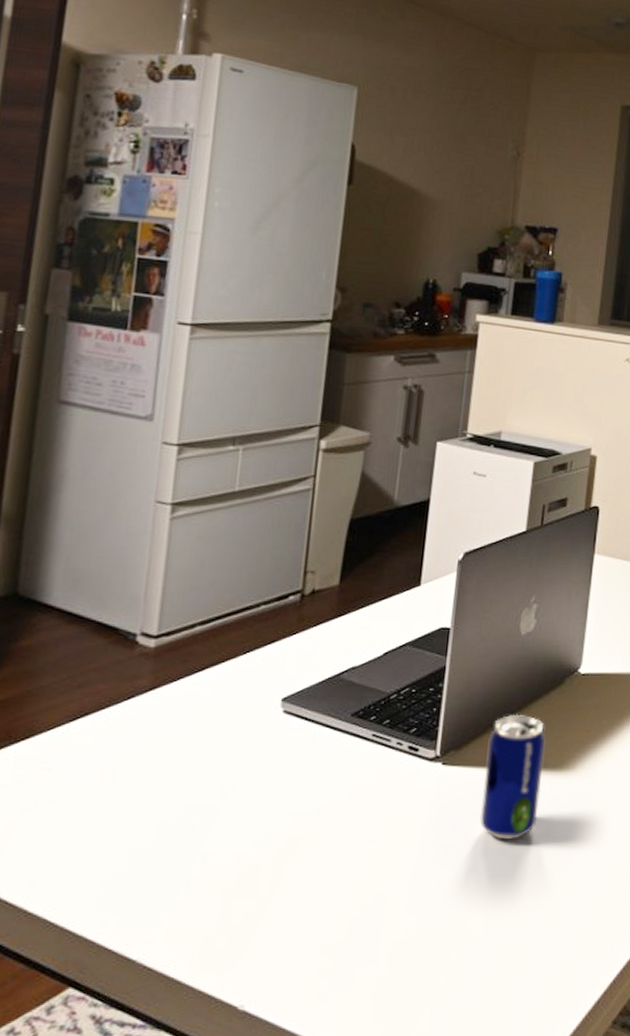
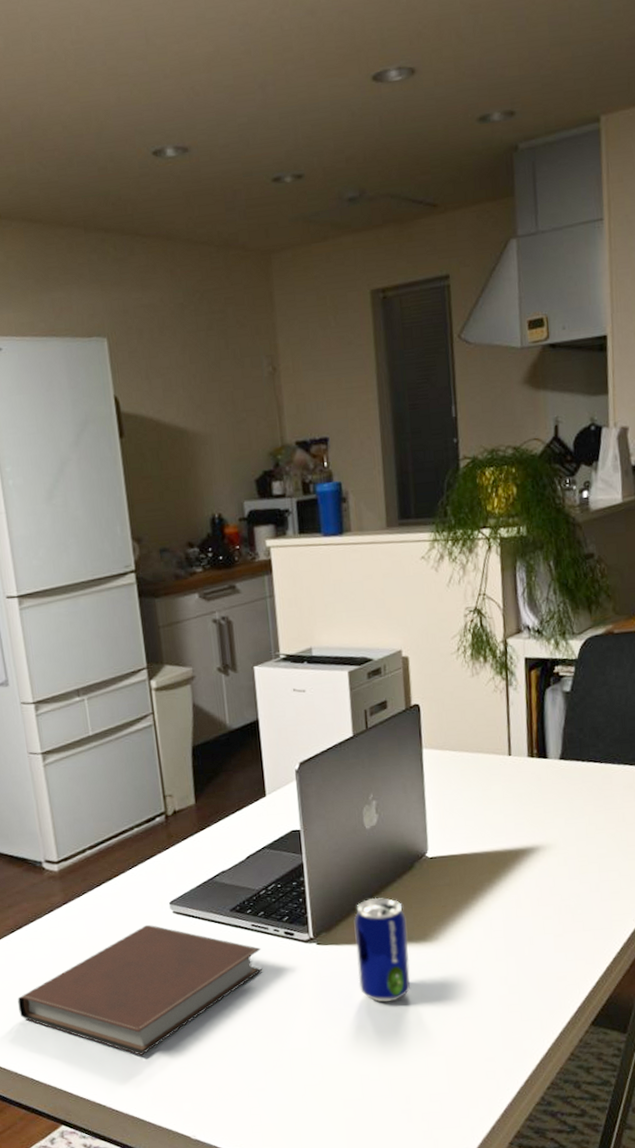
notebook: none [52,724,377,893] -> present [17,924,263,1055]

